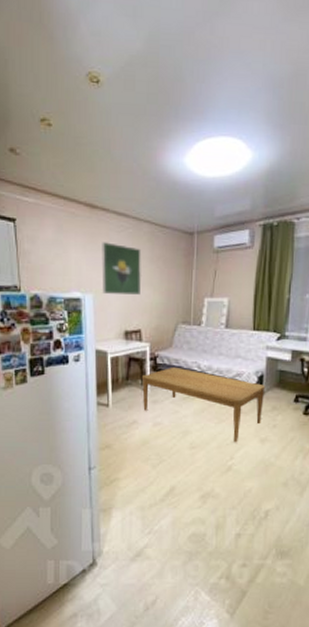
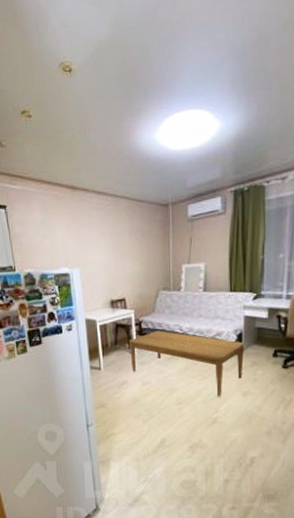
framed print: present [101,242,142,295] -> none [84,220,123,267]

